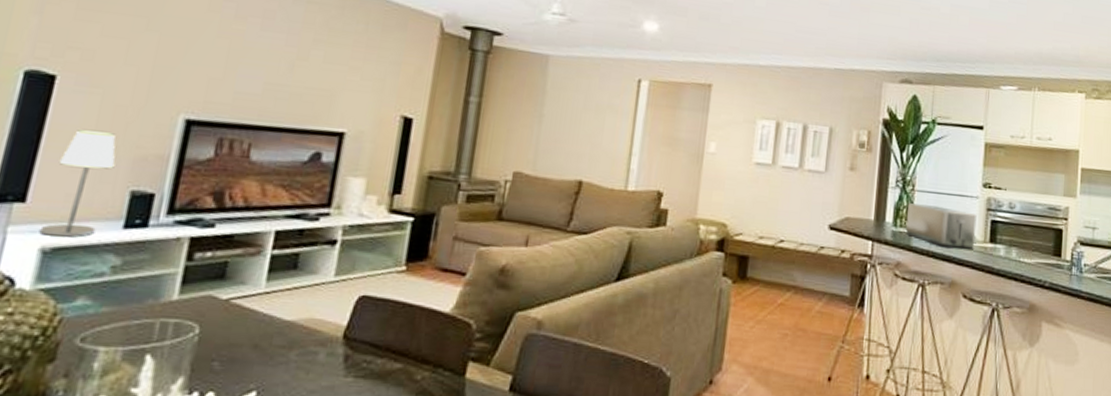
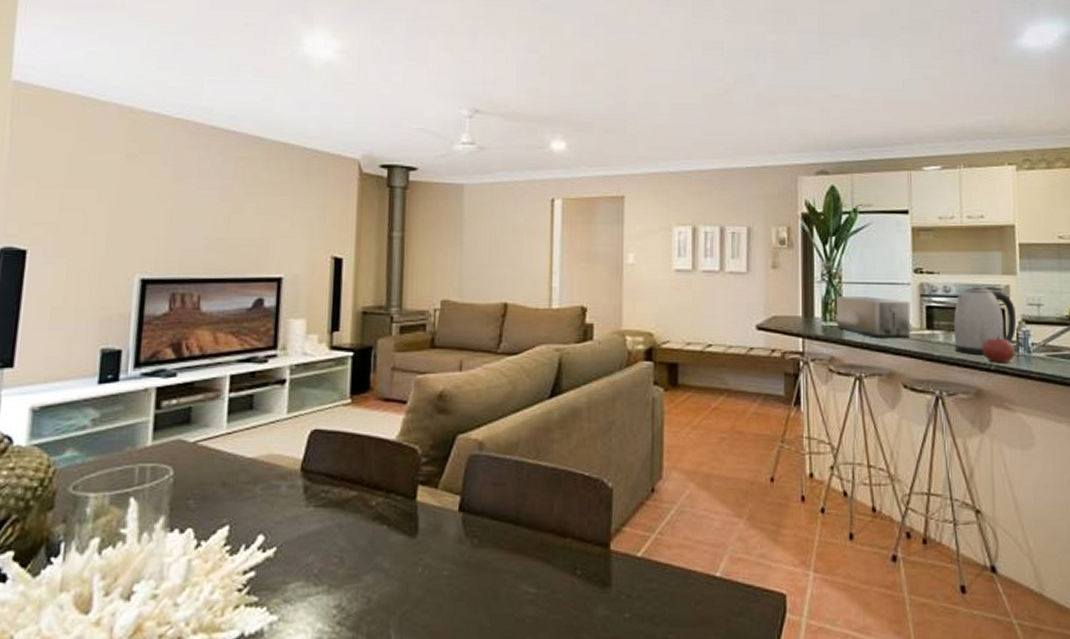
table lamp: present [39,129,116,238] -> none [28,296,85,396]
kettle: none [1013,205,1072,273] -> present [954,287,1016,356]
fruit: none [1038,254,1068,281] -> present [982,335,1015,363]

